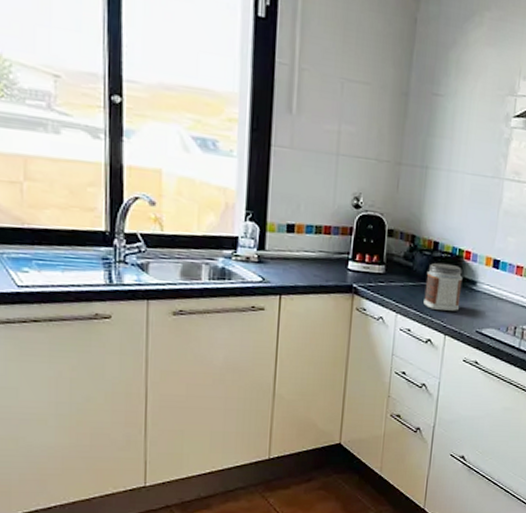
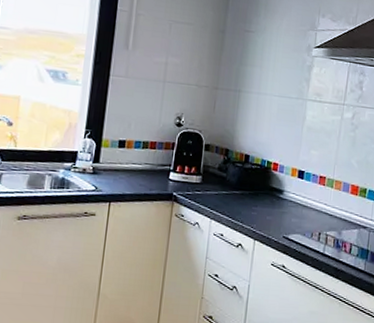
jar: present [423,262,463,311] -> none [235,173,271,218]

